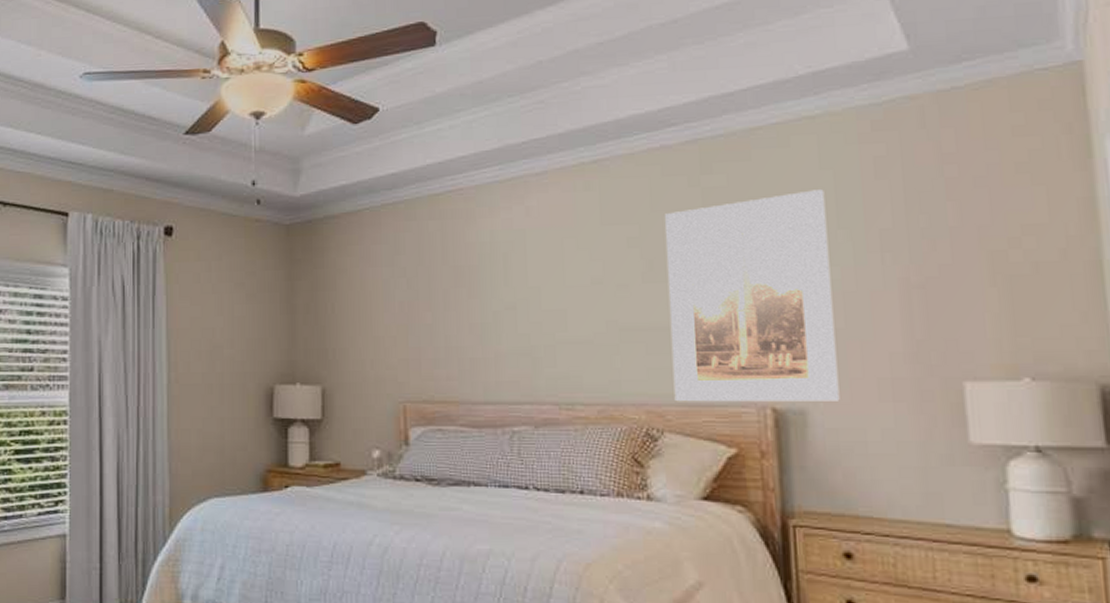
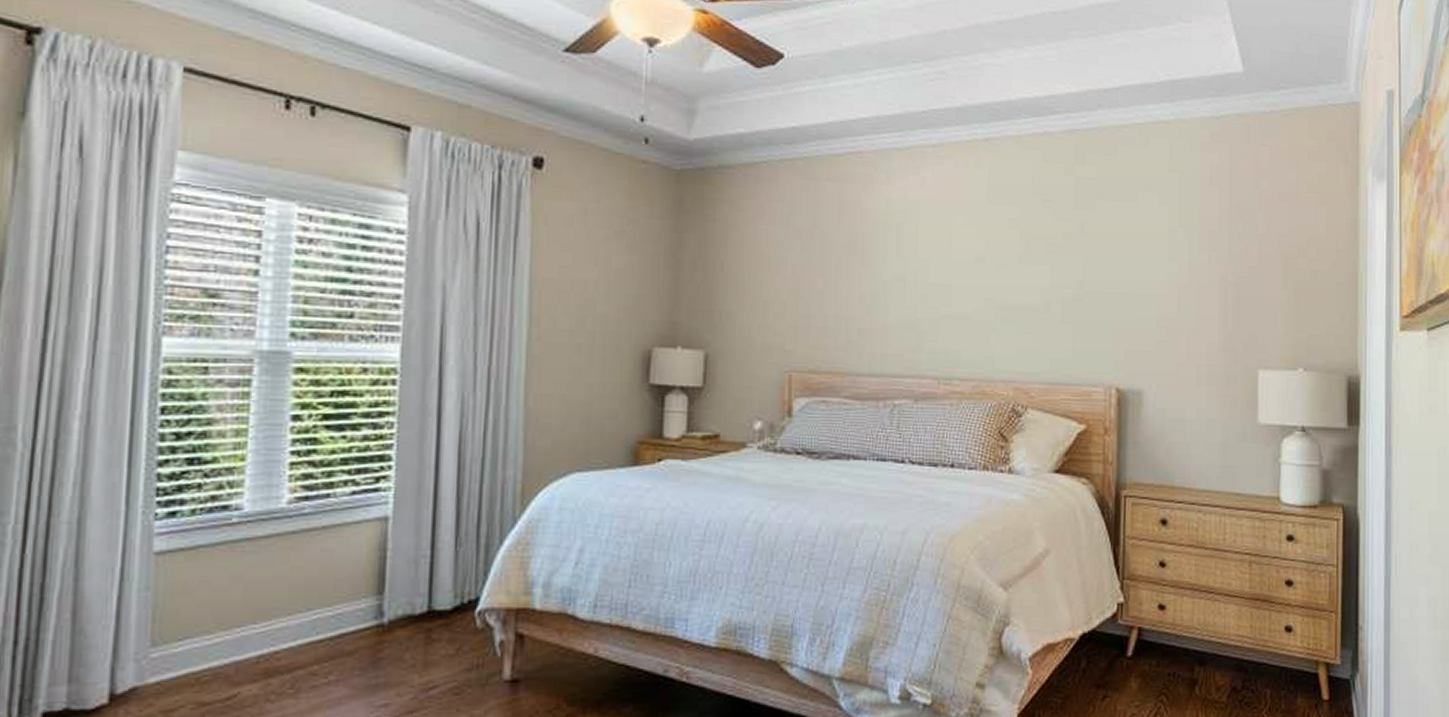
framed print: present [665,190,840,402] -> none [1038,189,1171,384]

